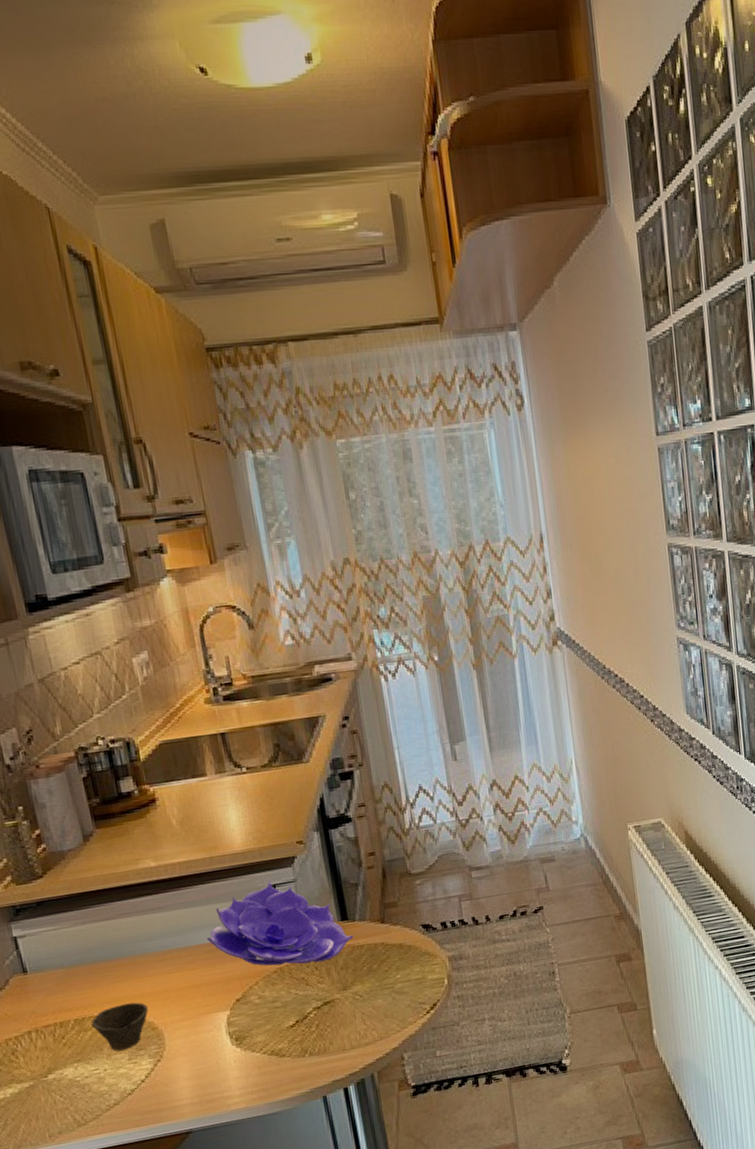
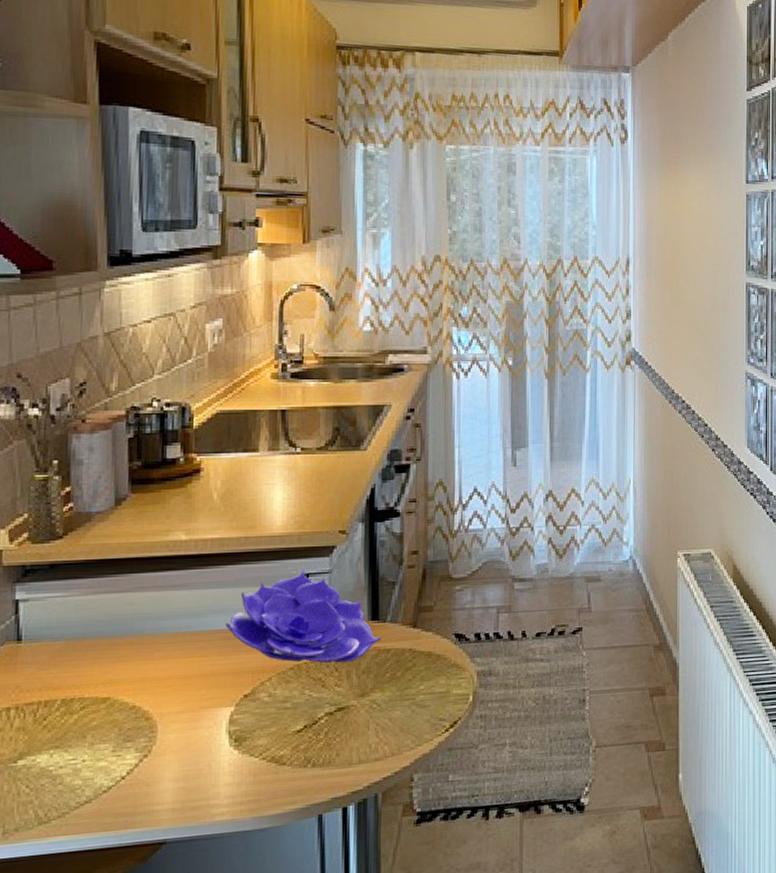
cup: present [91,1002,149,1051] -> none [79,686,147,740]

